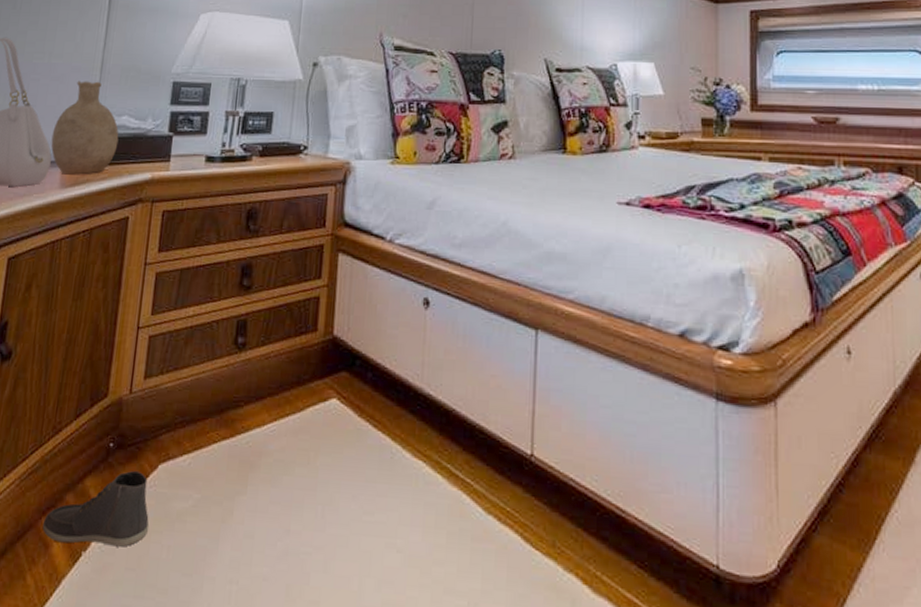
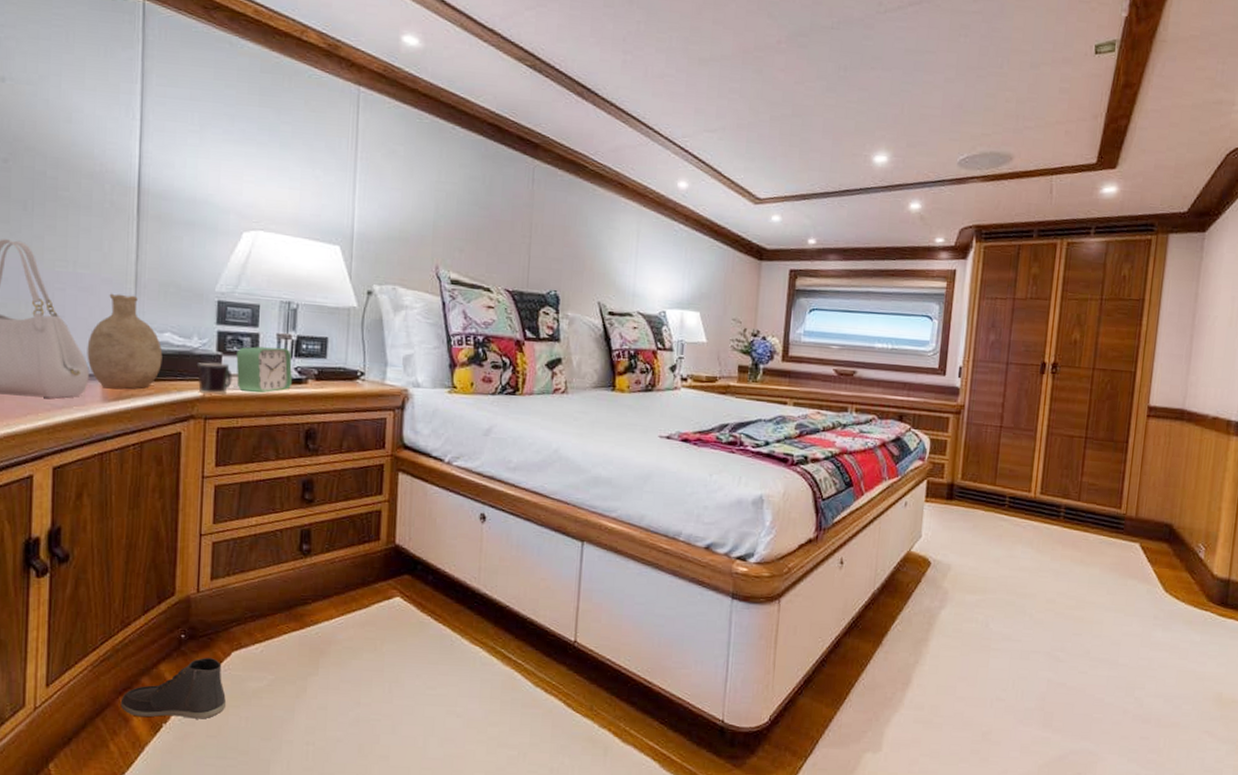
mug: none [148,143,181,177] -> present [196,362,233,395]
alarm clock: none [184,125,238,173] -> present [236,346,293,393]

